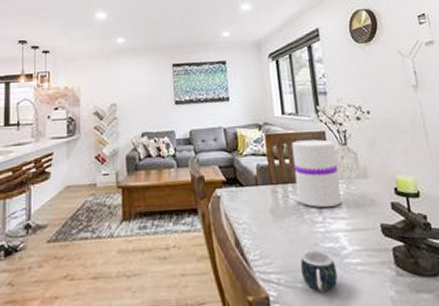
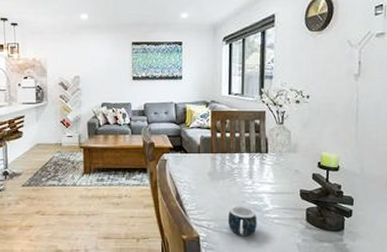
vase: present [291,139,342,207] -> none [232,118,272,173]

